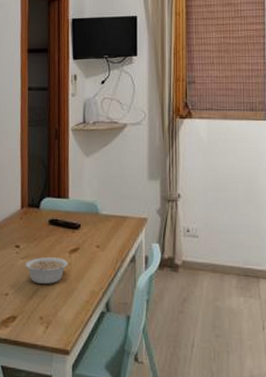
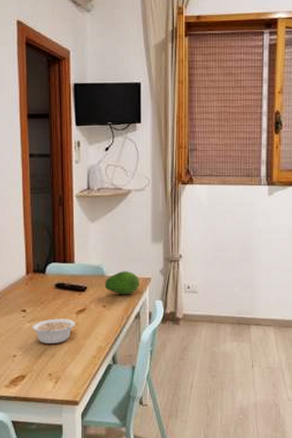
fruit: none [98,209,136,236] -> present [104,271,140,295]

